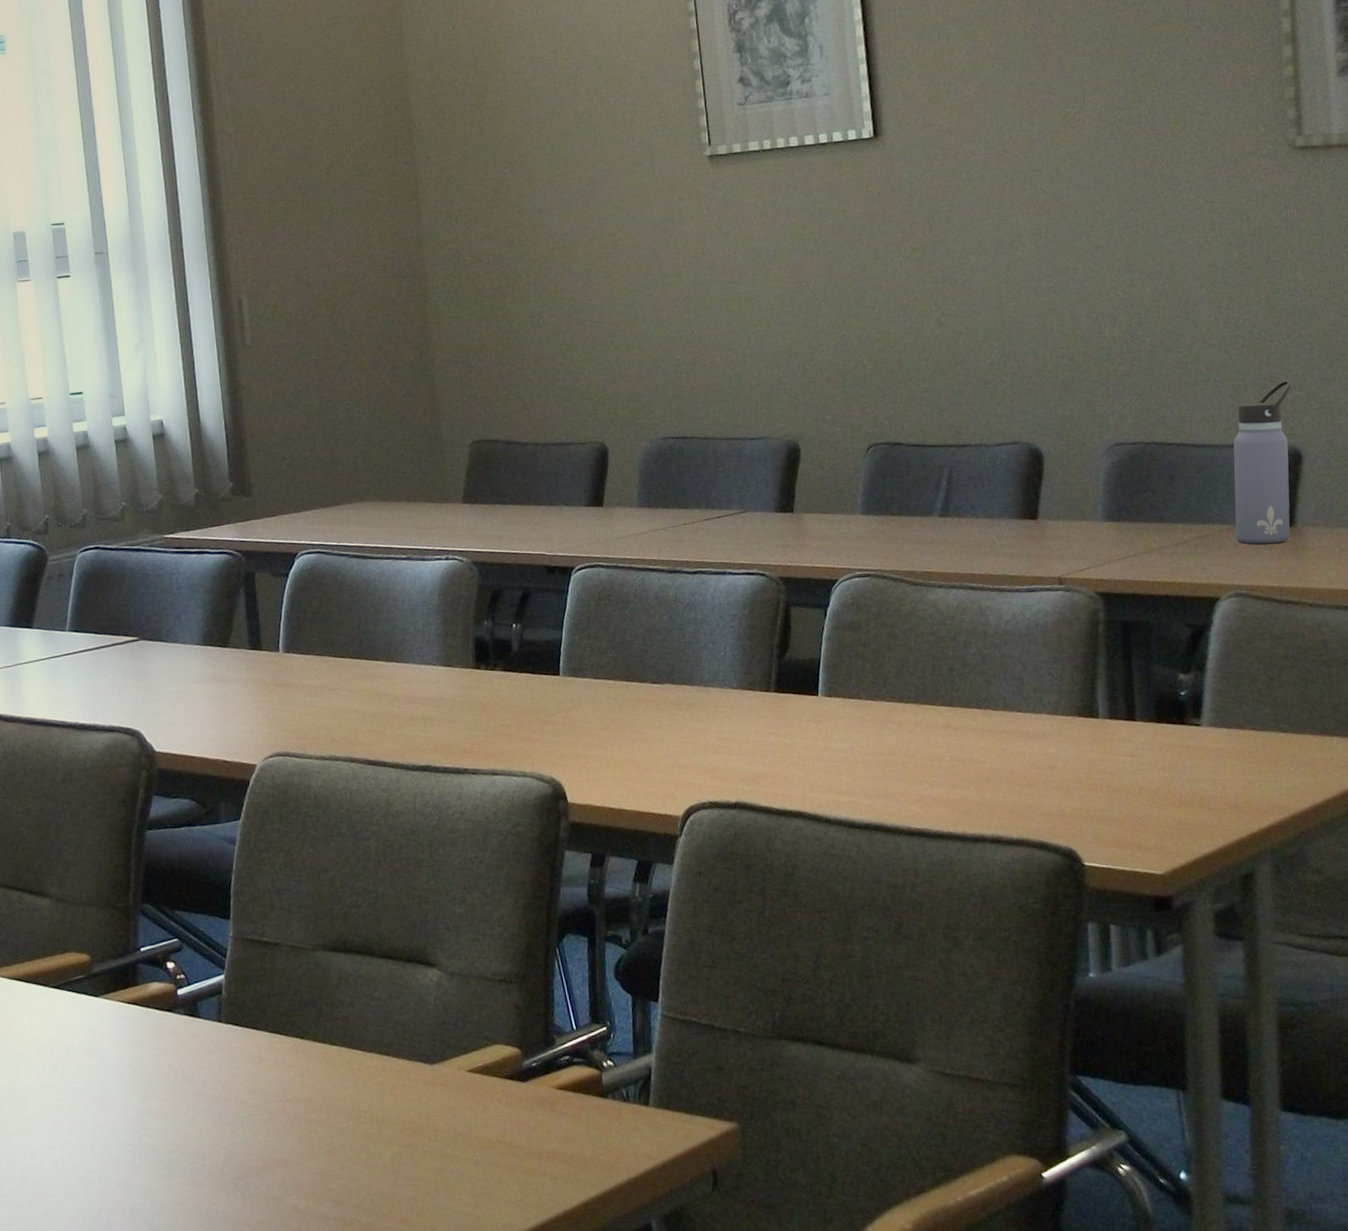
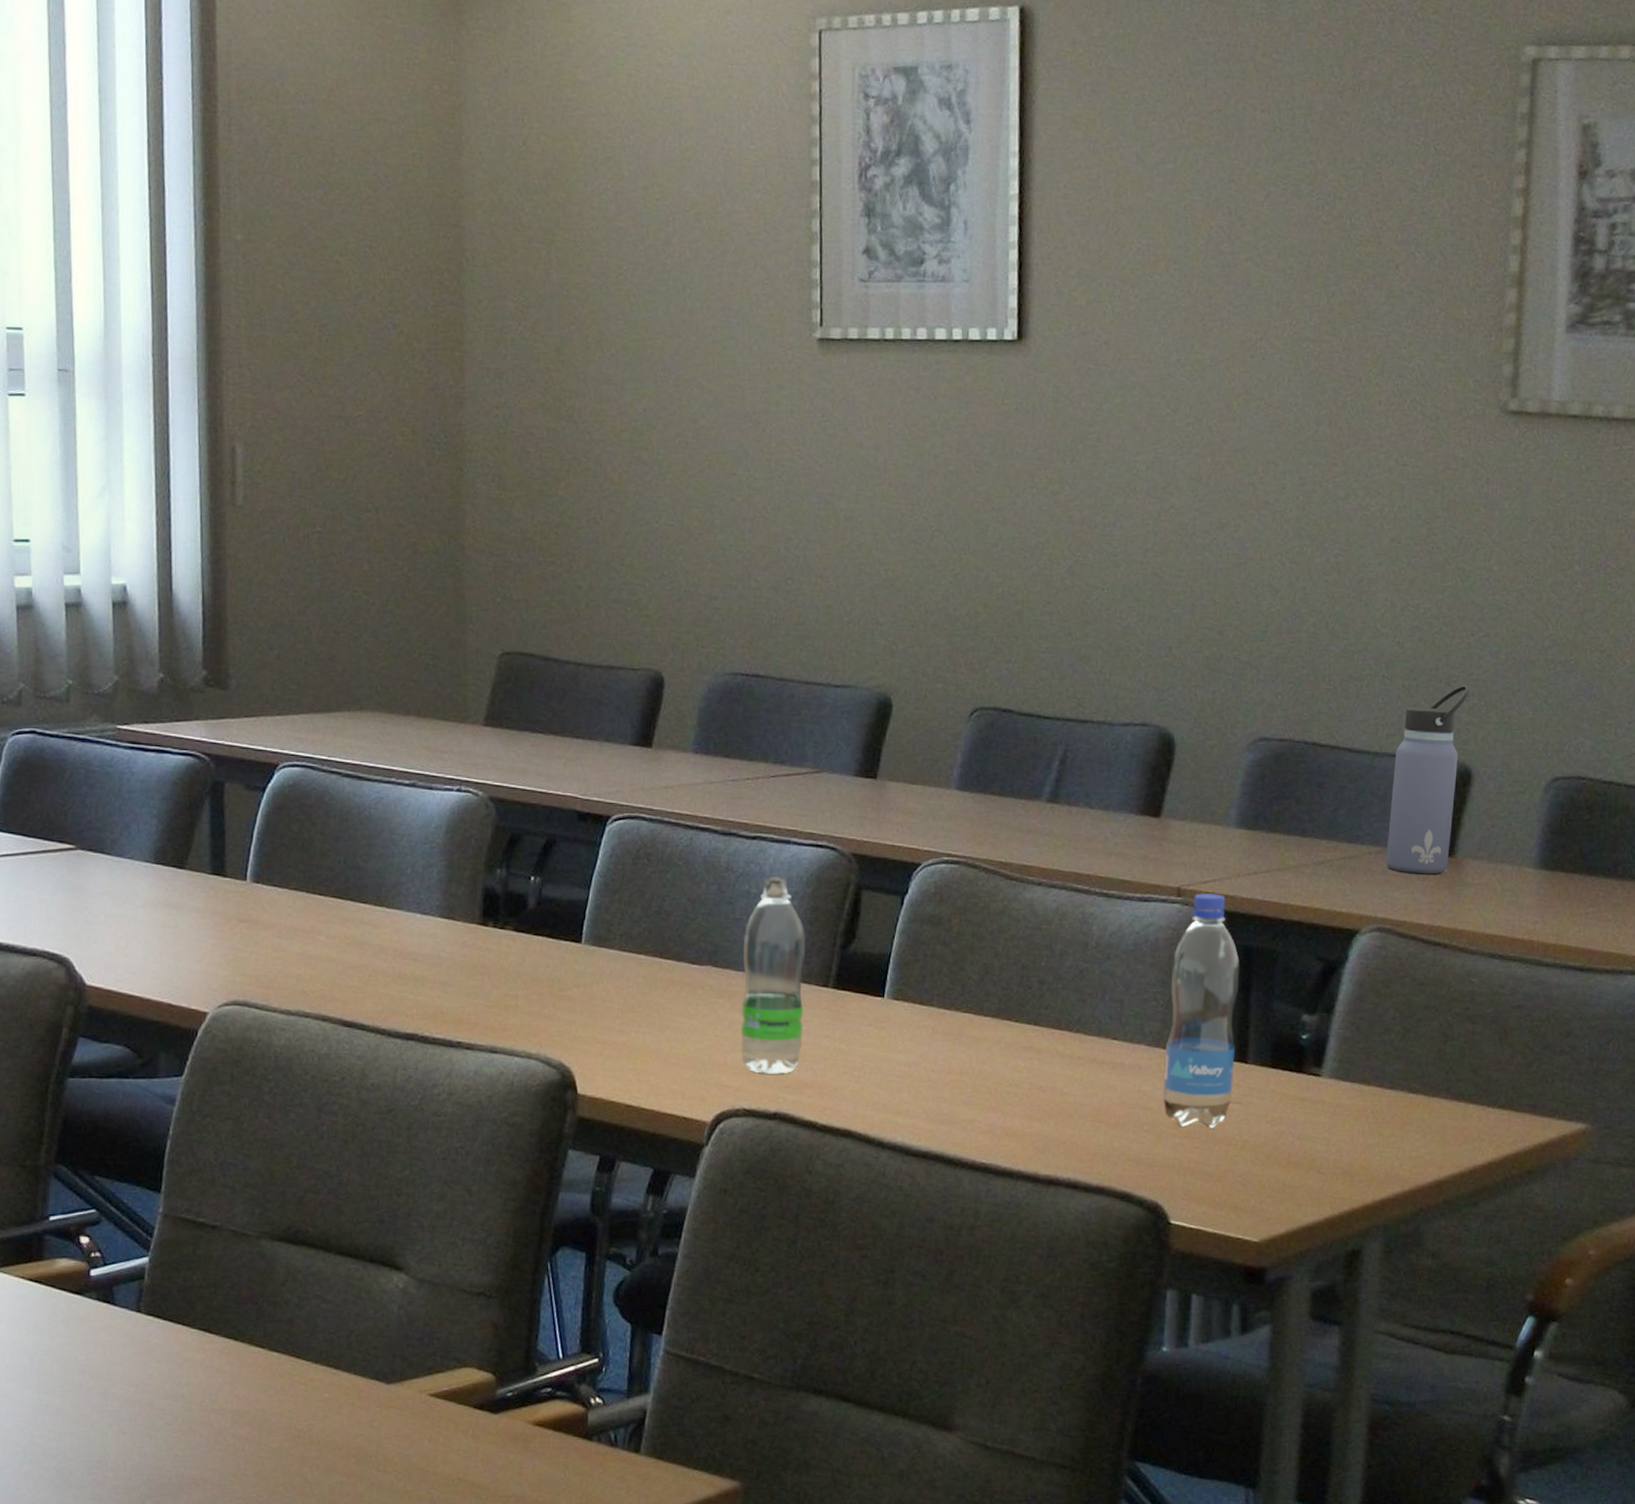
bottle: none [695,603,753,770] -> present [740,876,805,1074]
bottle: none [1060,578,1126,781] -> present [1163,893,1240,1128]

